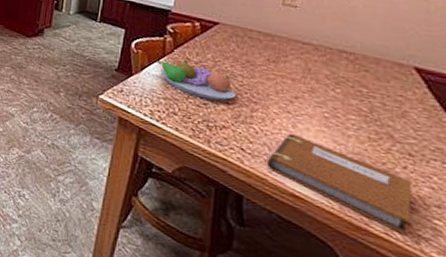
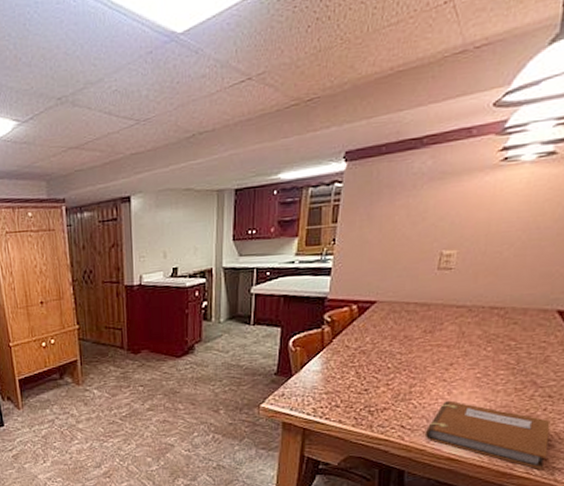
fruit bowl: present [155,59,236,101] -> none [314,347,395,385]

